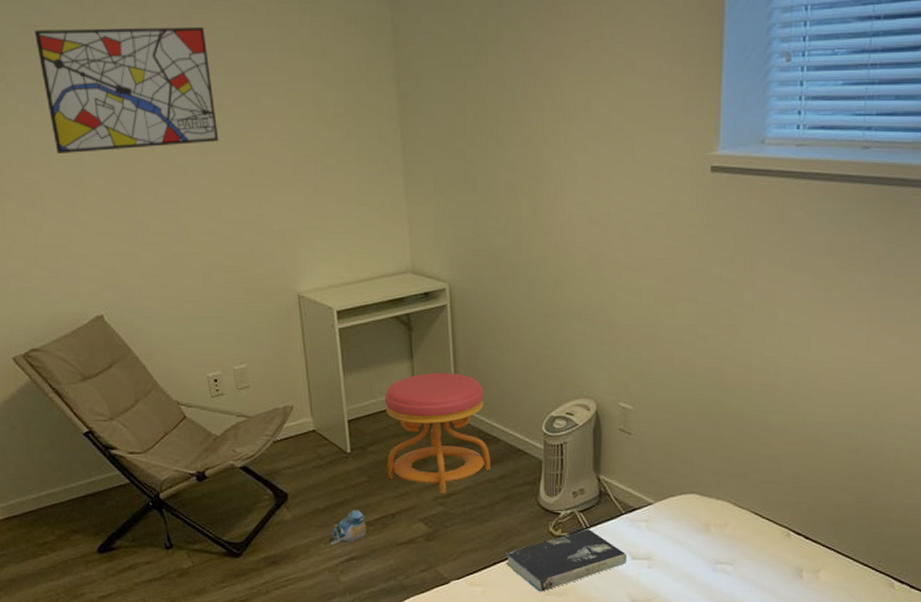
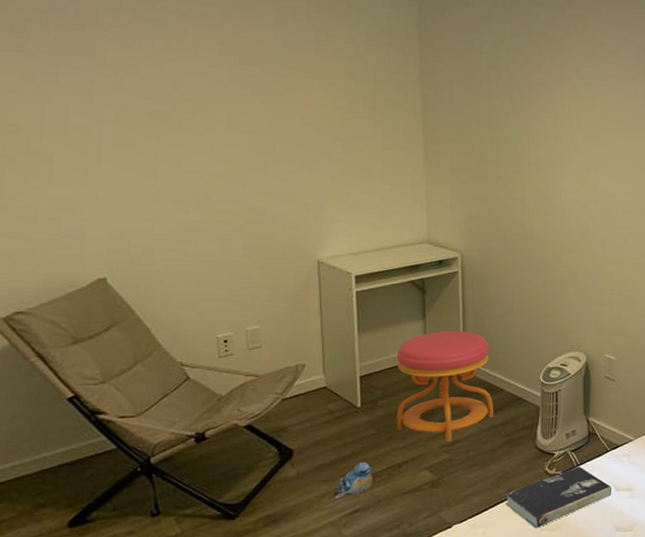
wall art: present [35,26,219,155] -> none [64,10,250,124]

